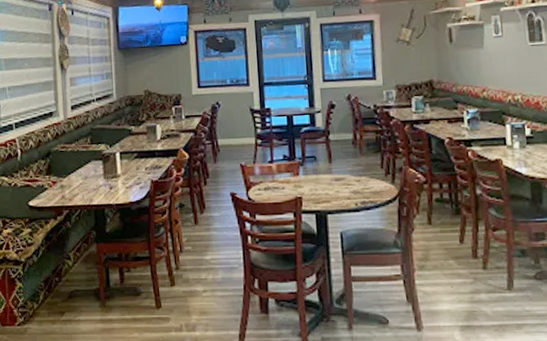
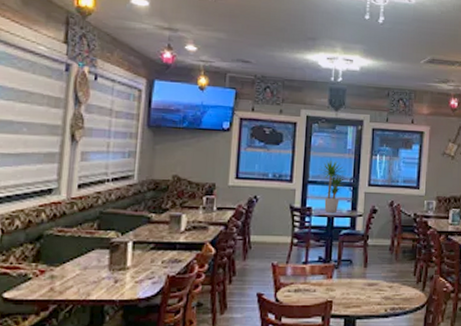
potted plant: none [272,60,303,113] -> present [318,160,348,214]

